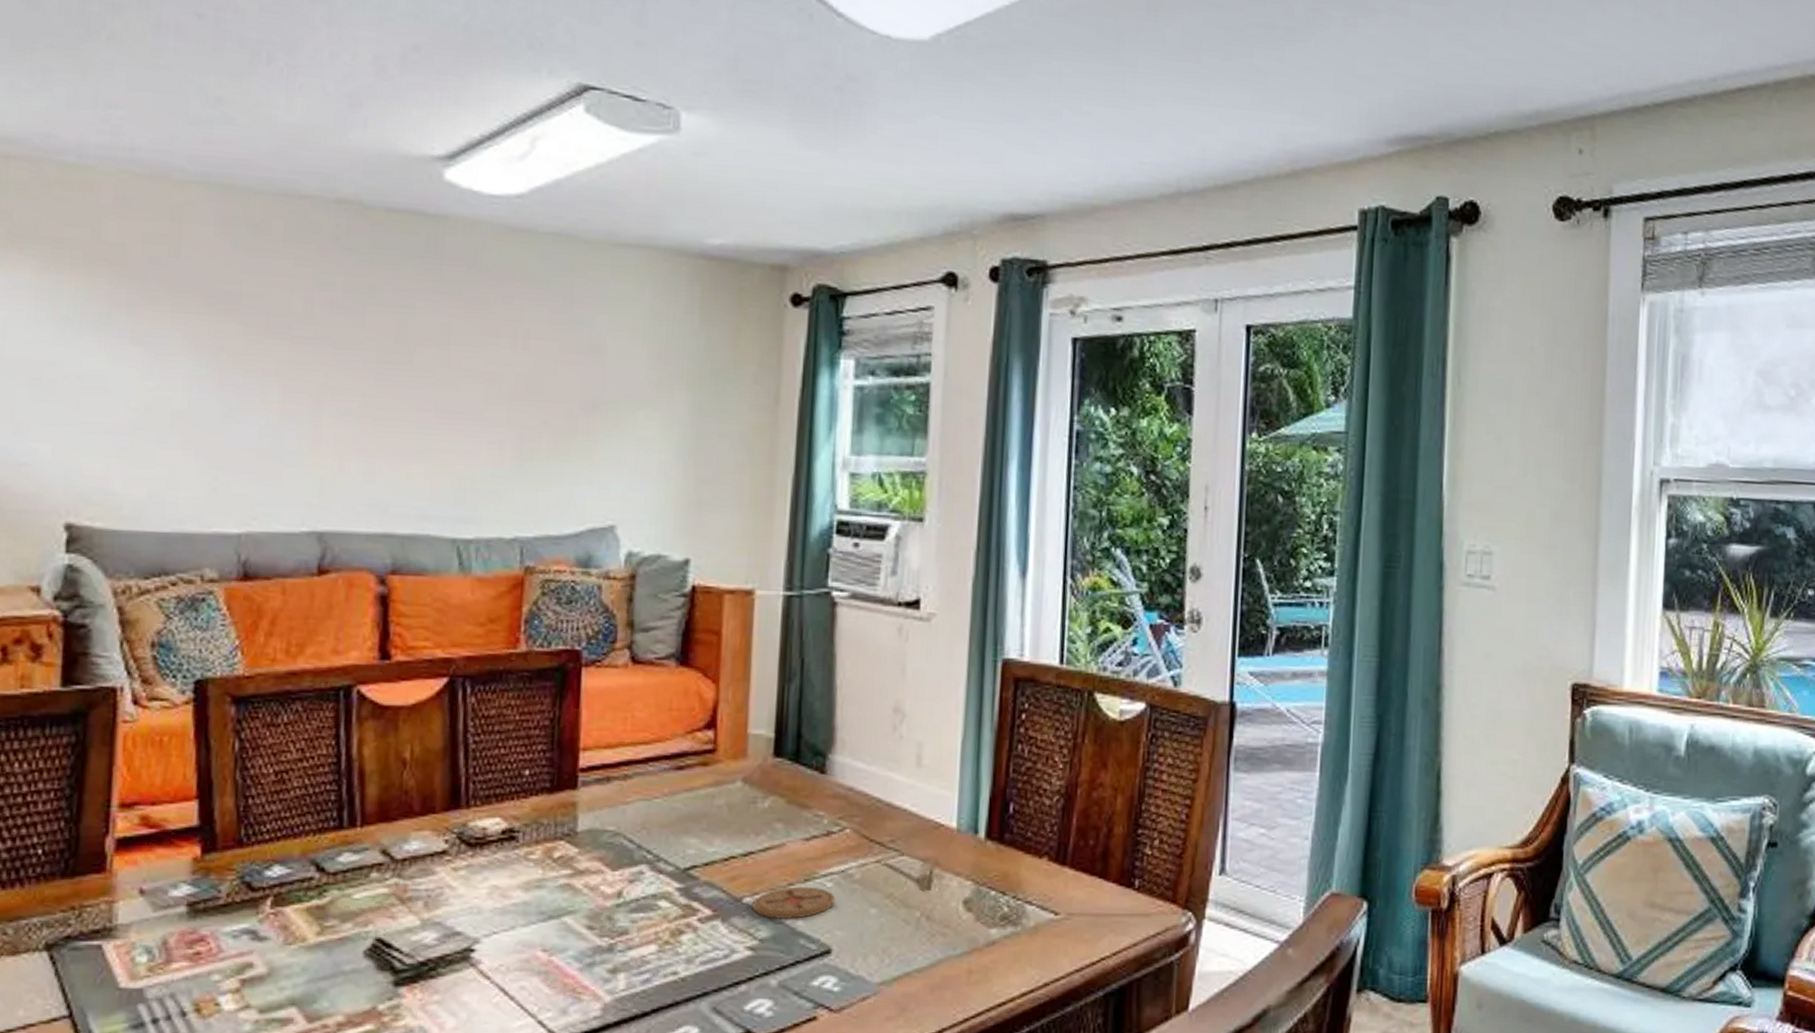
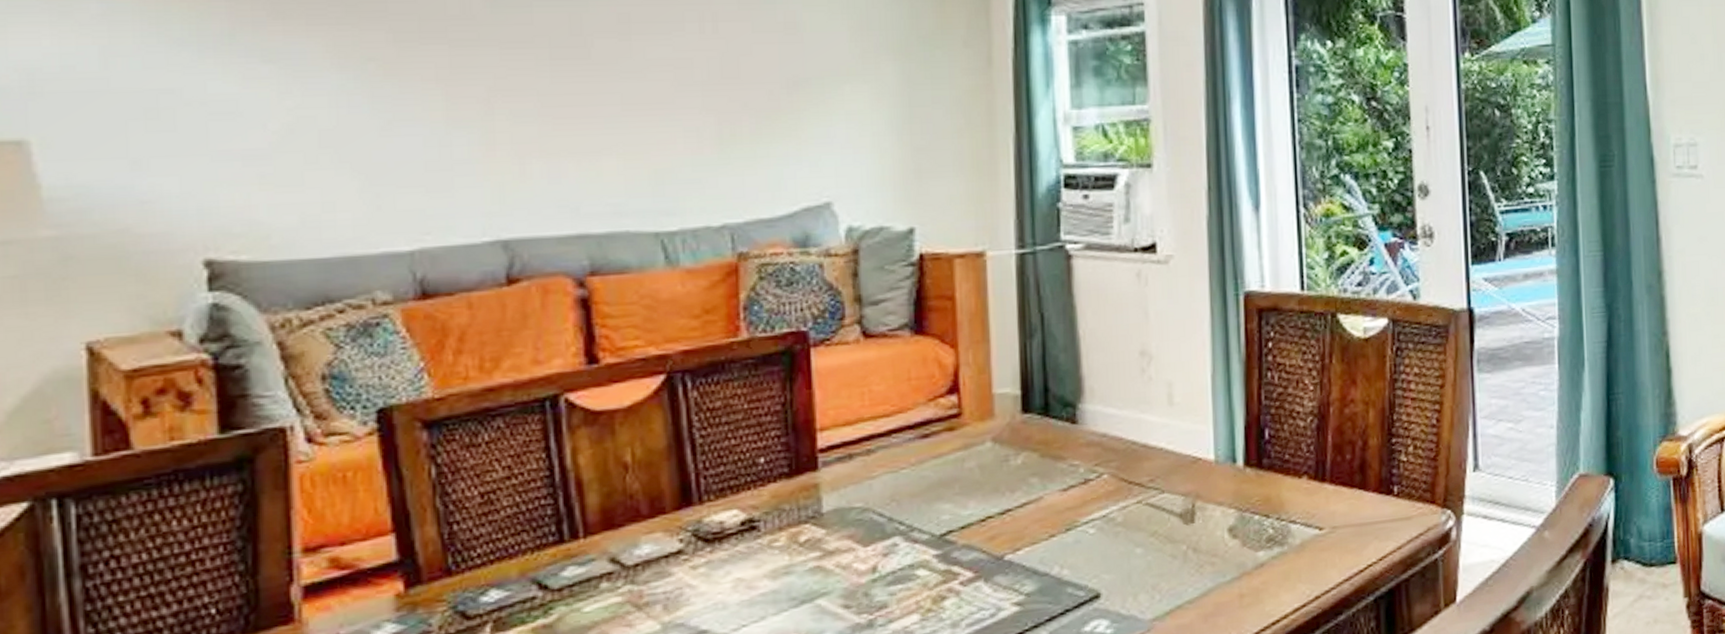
coaster: present [752,886,835,920] -> none [1014,534,1099,573]

